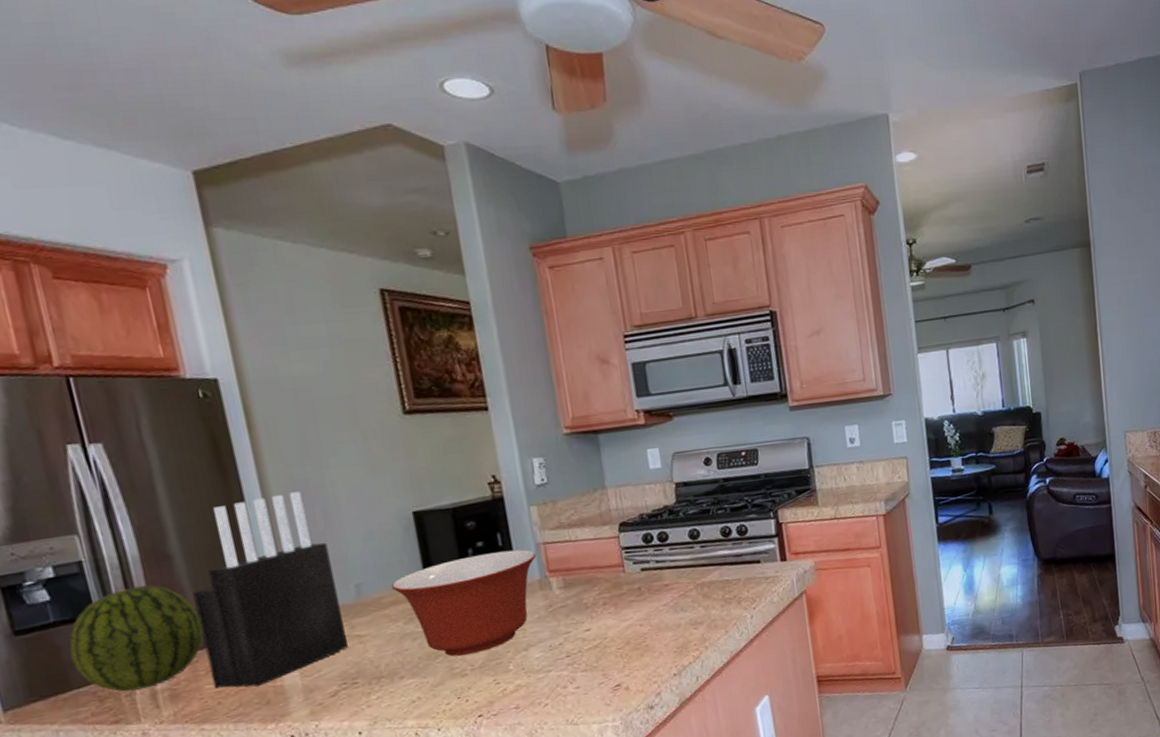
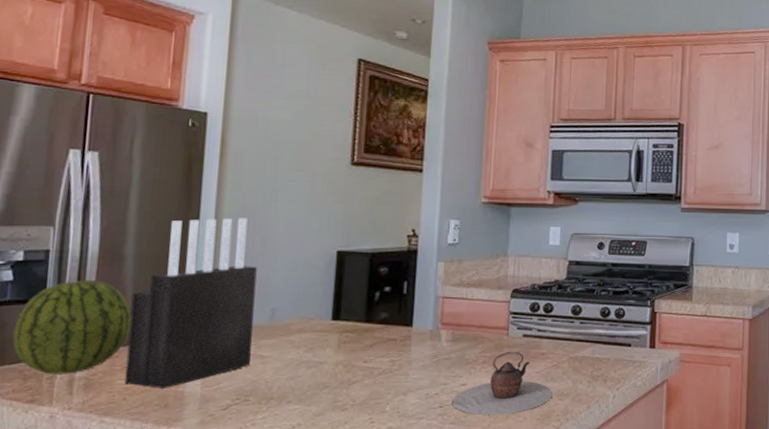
mixing bowl: present [390,549,537,657] -> none [301,298,434,391]
teapot: none [578,587,686,659] -> present [452,351,553,416]

